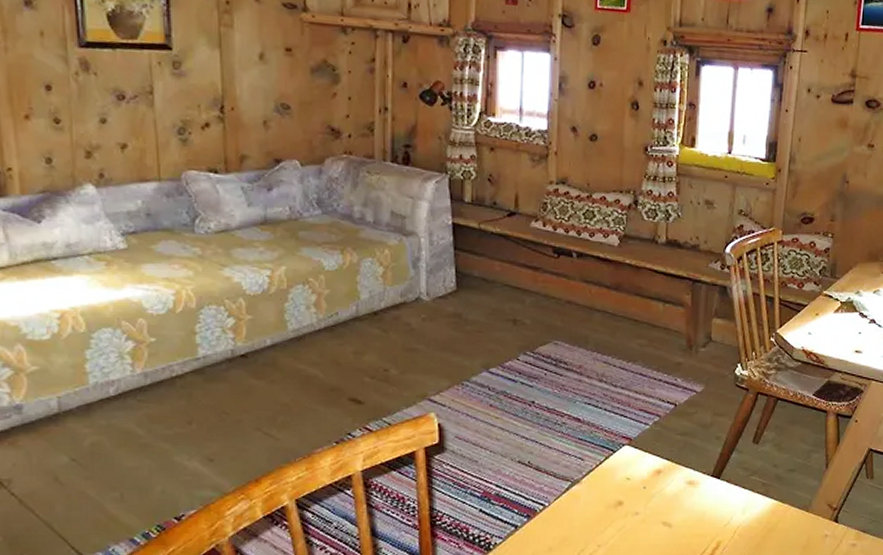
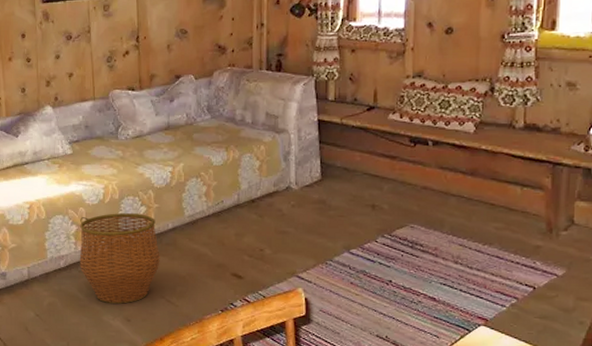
basket: none [138,326,255,440] -> present [79,213,160,304]

